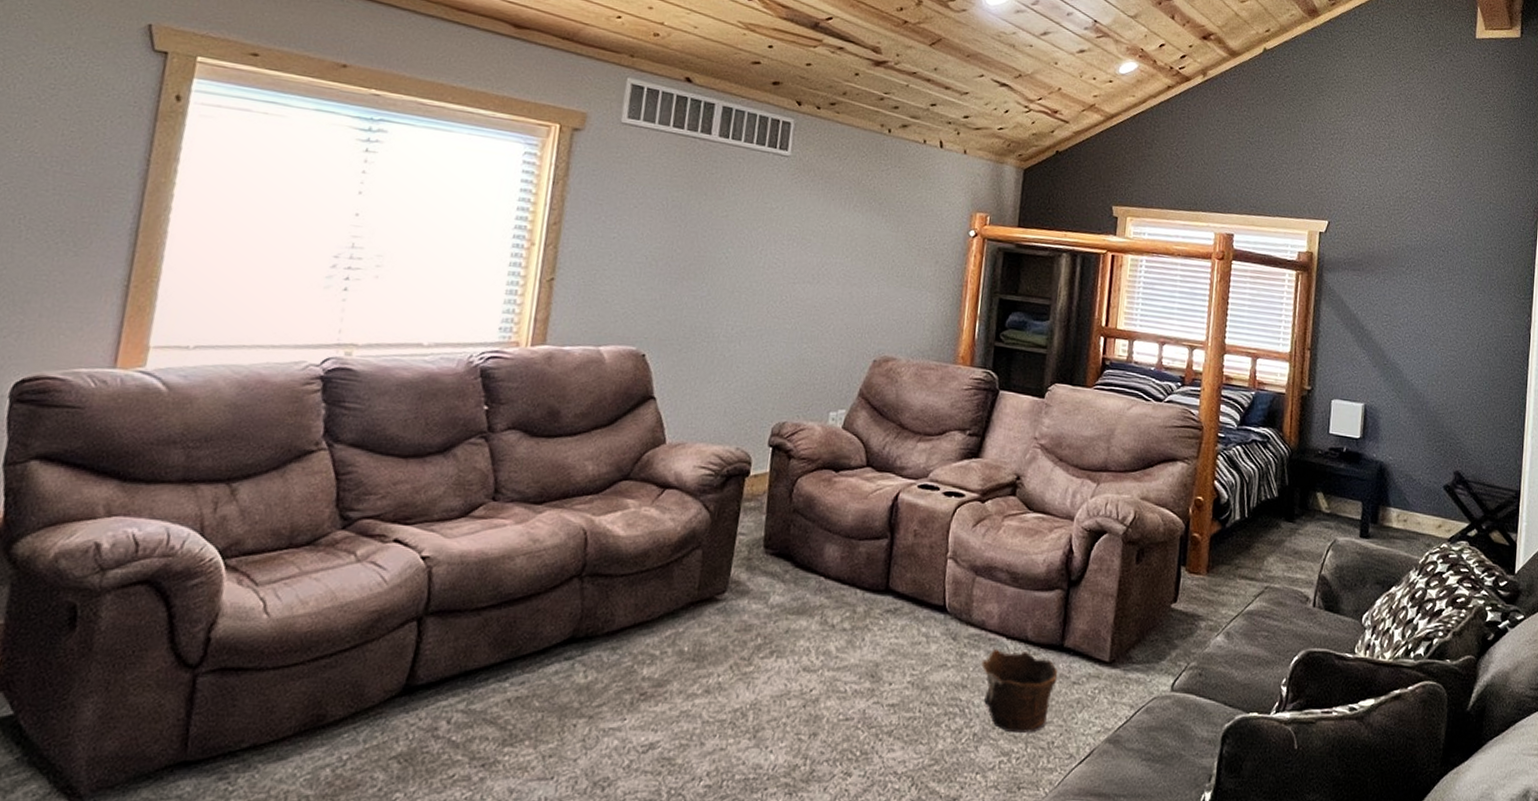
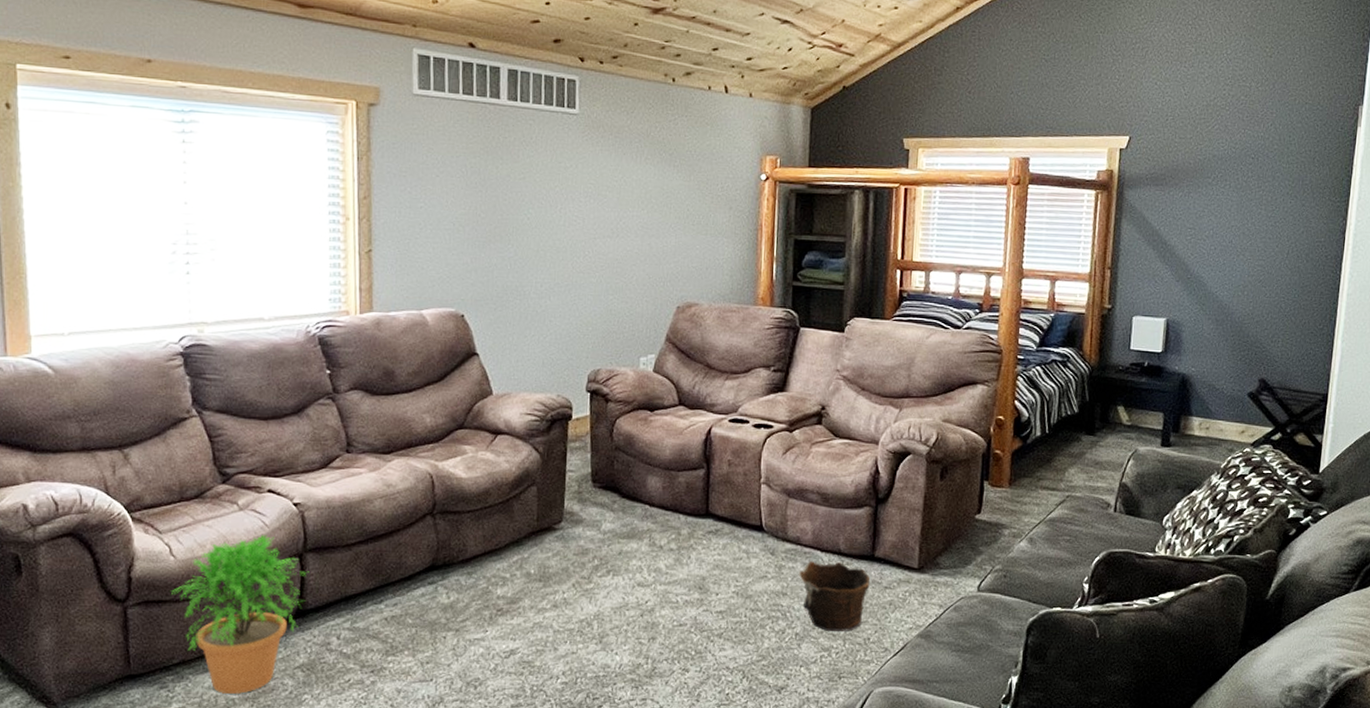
potted plant: none [256,591,427,789] -> present [171,534,309,694]

